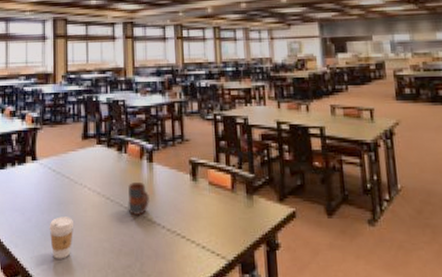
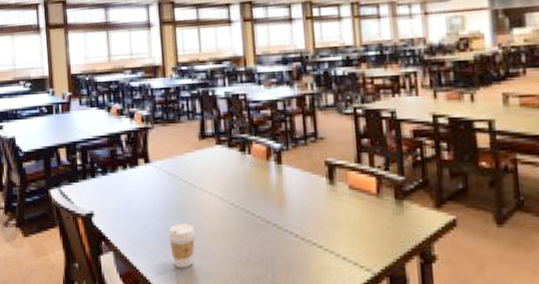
mug: present [128,183,151,216] -> none [254,187,281,224]

